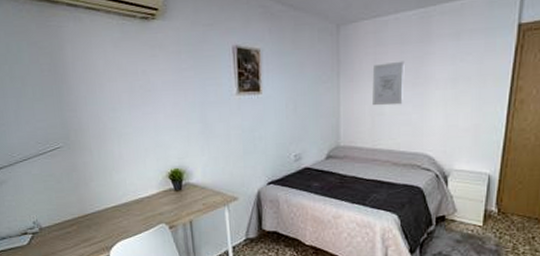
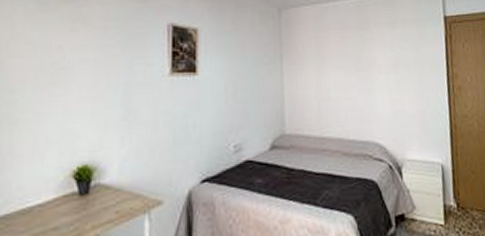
wall art: present [372,61,405,106] -> none [315,46,349,91]

